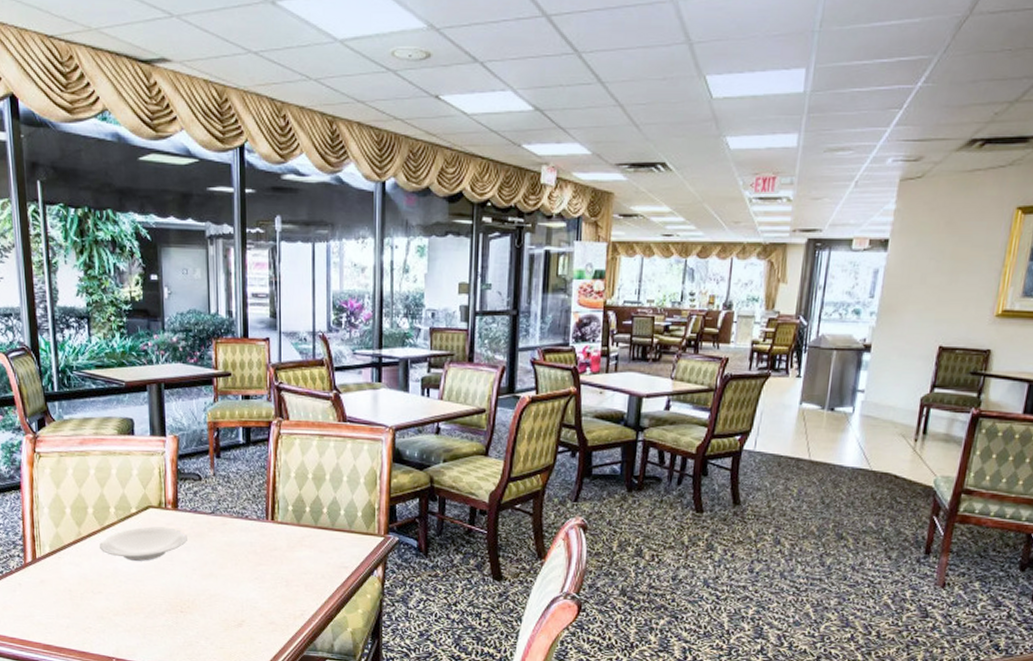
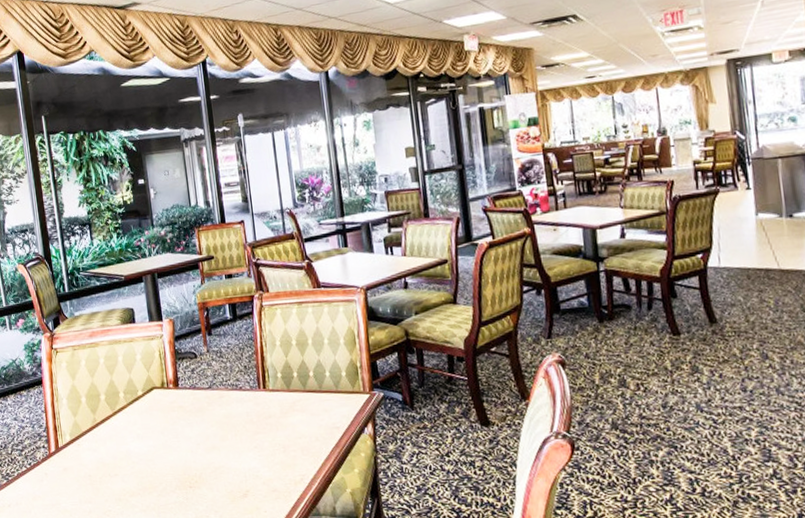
saucer: present [100,526,187,561] -> none [113,406,190,441]

